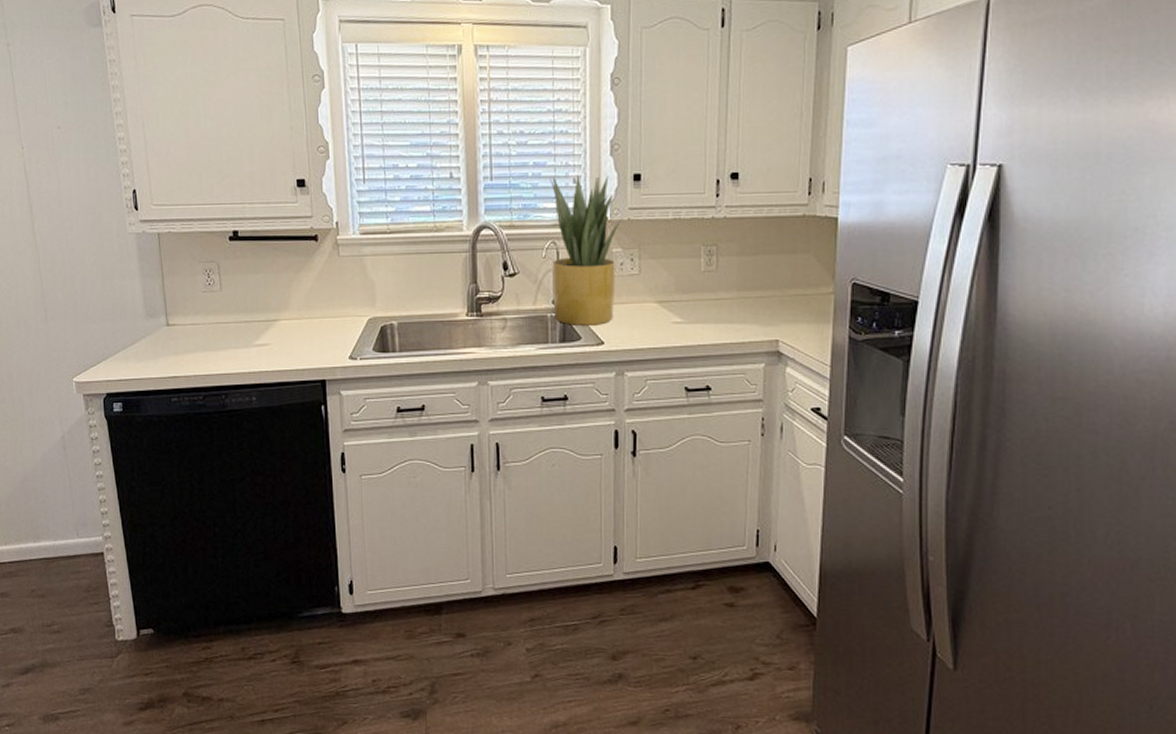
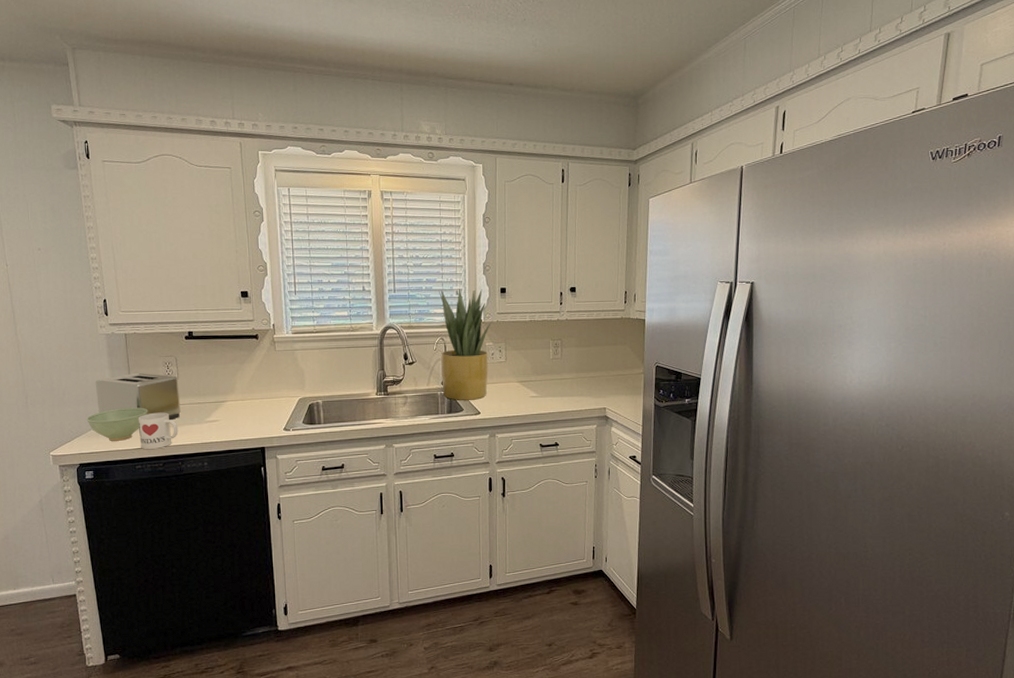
bowl: none [113,325,186,366] -> present [86,407,148,441]
toaster: none [123,281,224,342] -> present [95,372,181,420]
mug: none [173,332,221,379] -> present [138,412,178,450]

